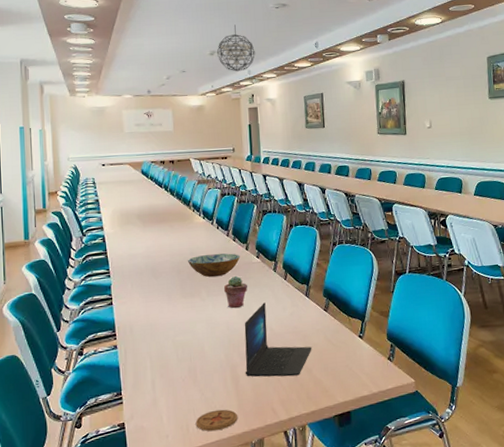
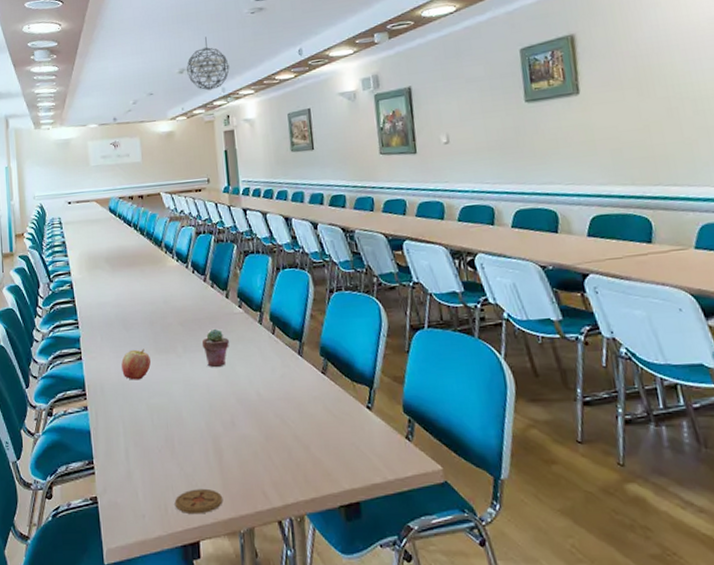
apple: none [150,294,177,321] -> present [121,349,151,380]
bowl: present [187,253,241,277] -> none [160,301,220,330]
laptop: present [244,302,312,377] -> none [226,361,309,454]

